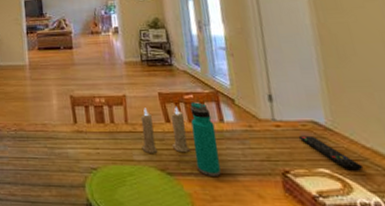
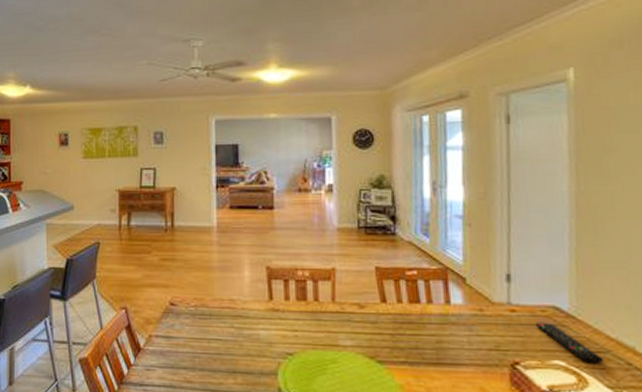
candle: present [140,107,190,153] -> none [349,284,406,338]
water bottle: present [190,102,221,176] -> none [411,280,441,366]

